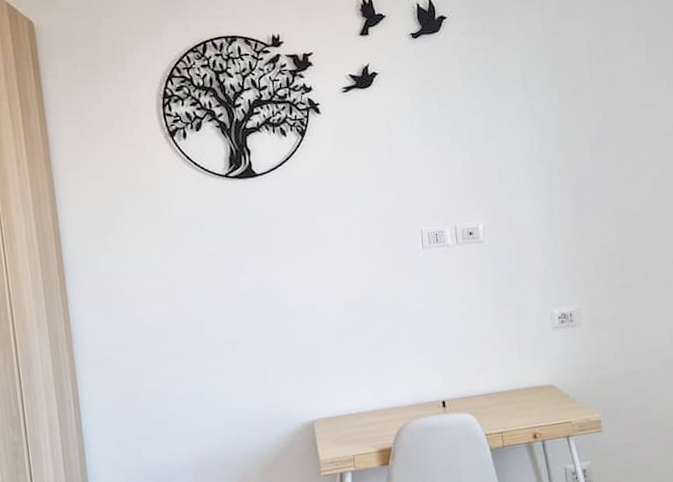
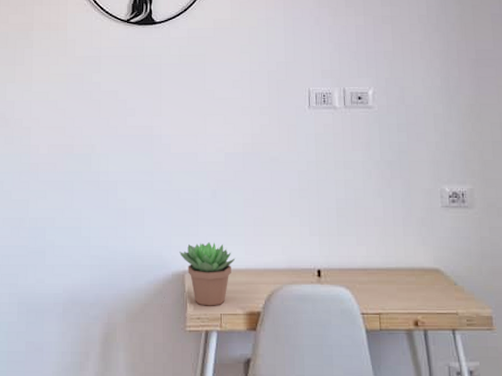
succulent plant: none [307,389,363,450] -> present [179,242,236,306]

